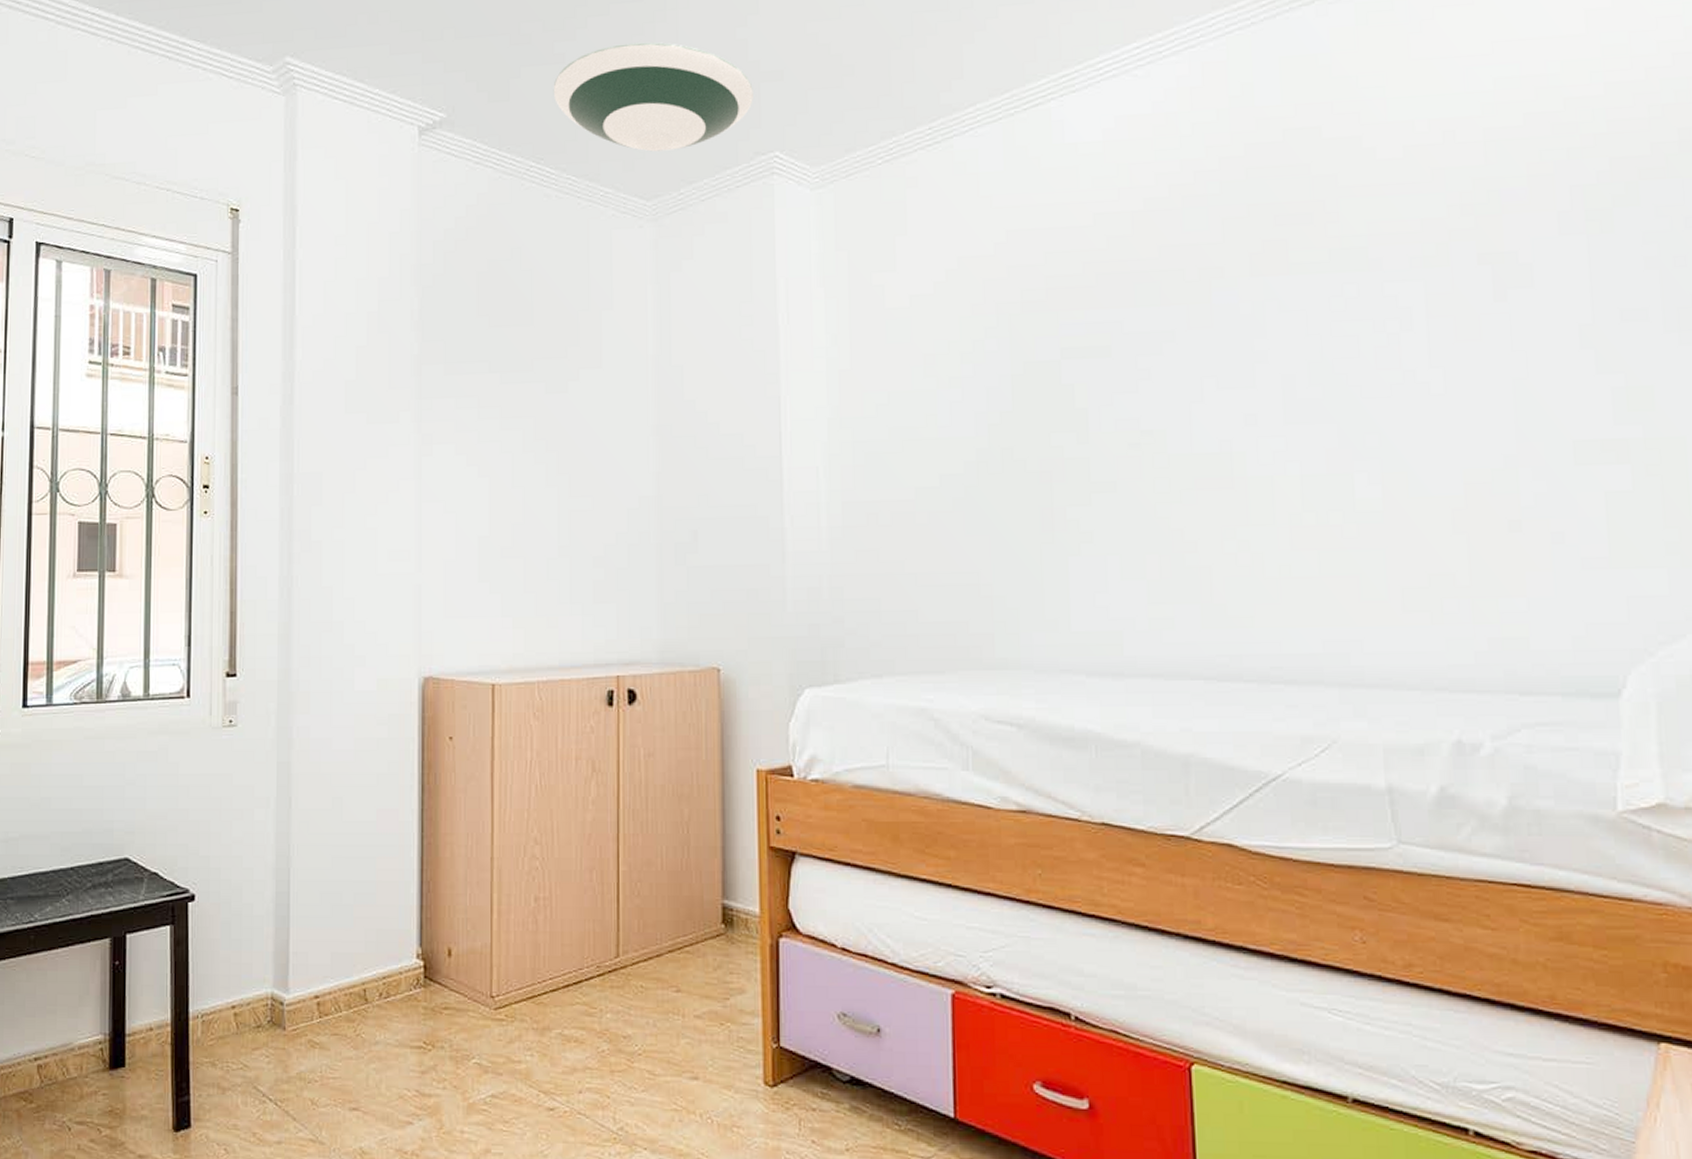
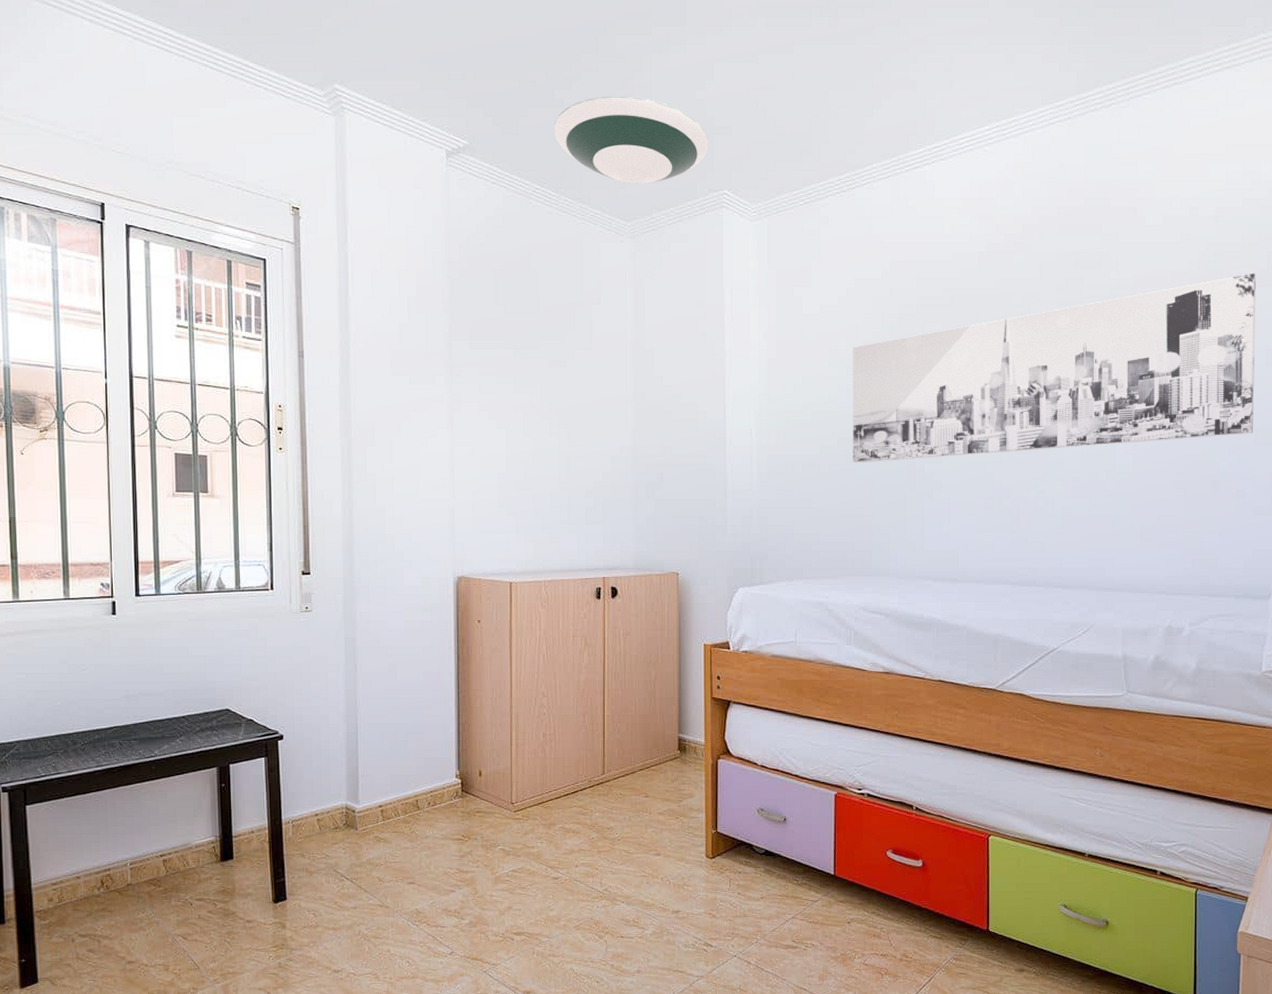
wall art: none [957,216,1569,510] -> present [853,273,1256,463]

